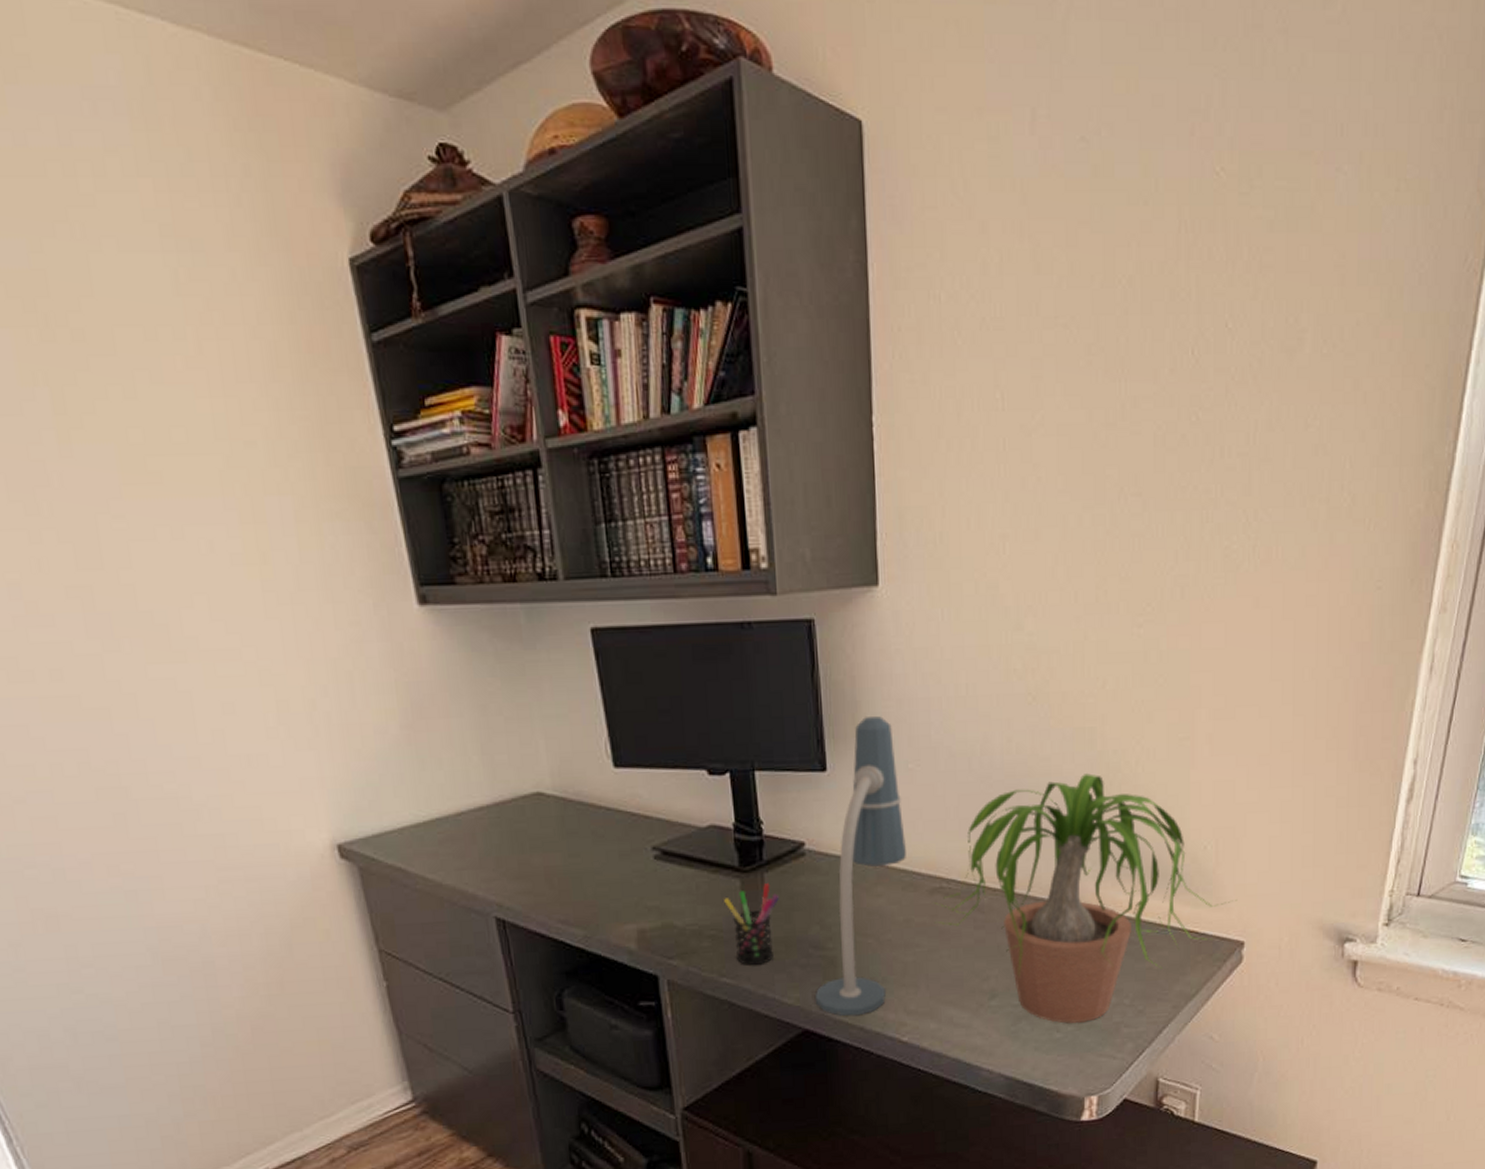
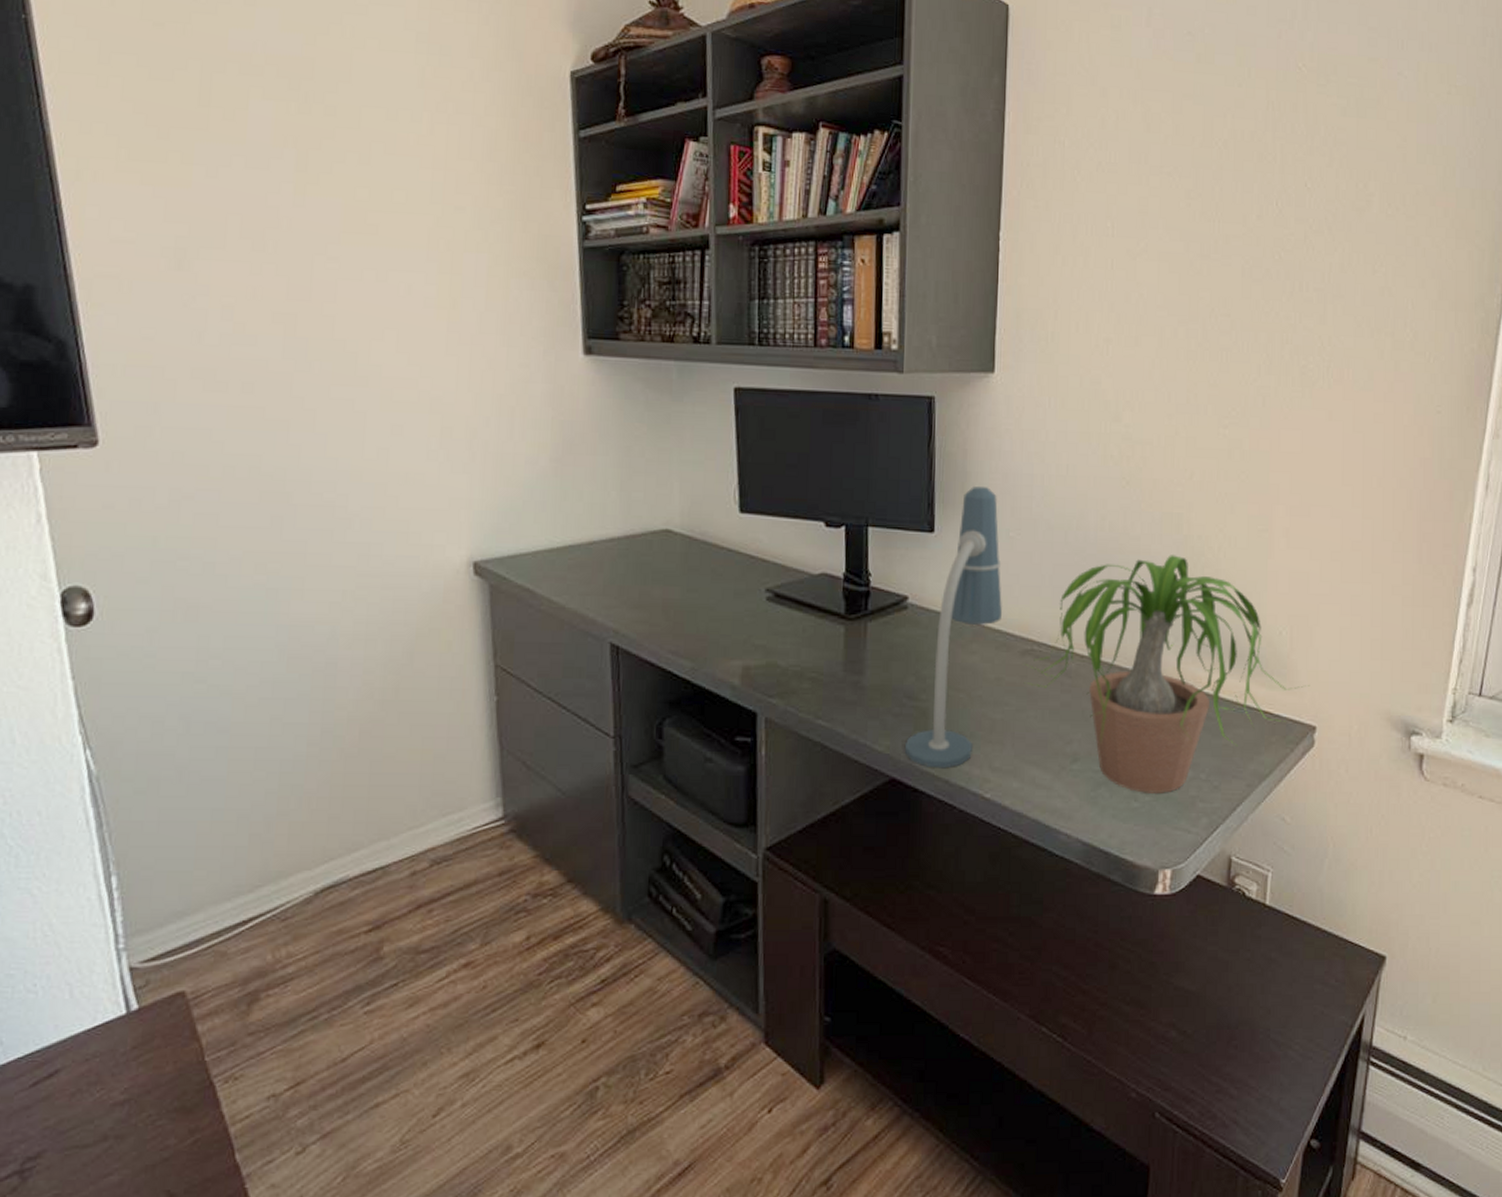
pen holder: present [724,883,779,965] -> none [827,632,879,710]

